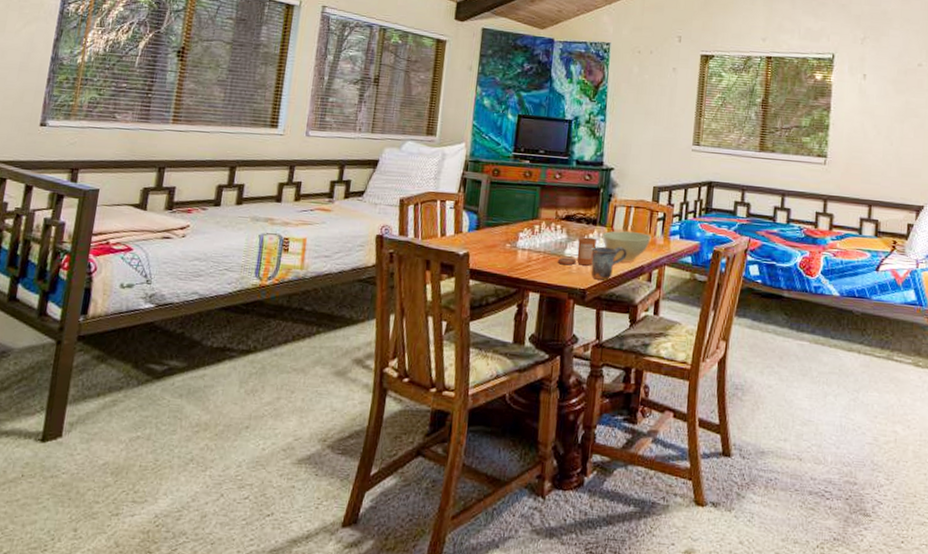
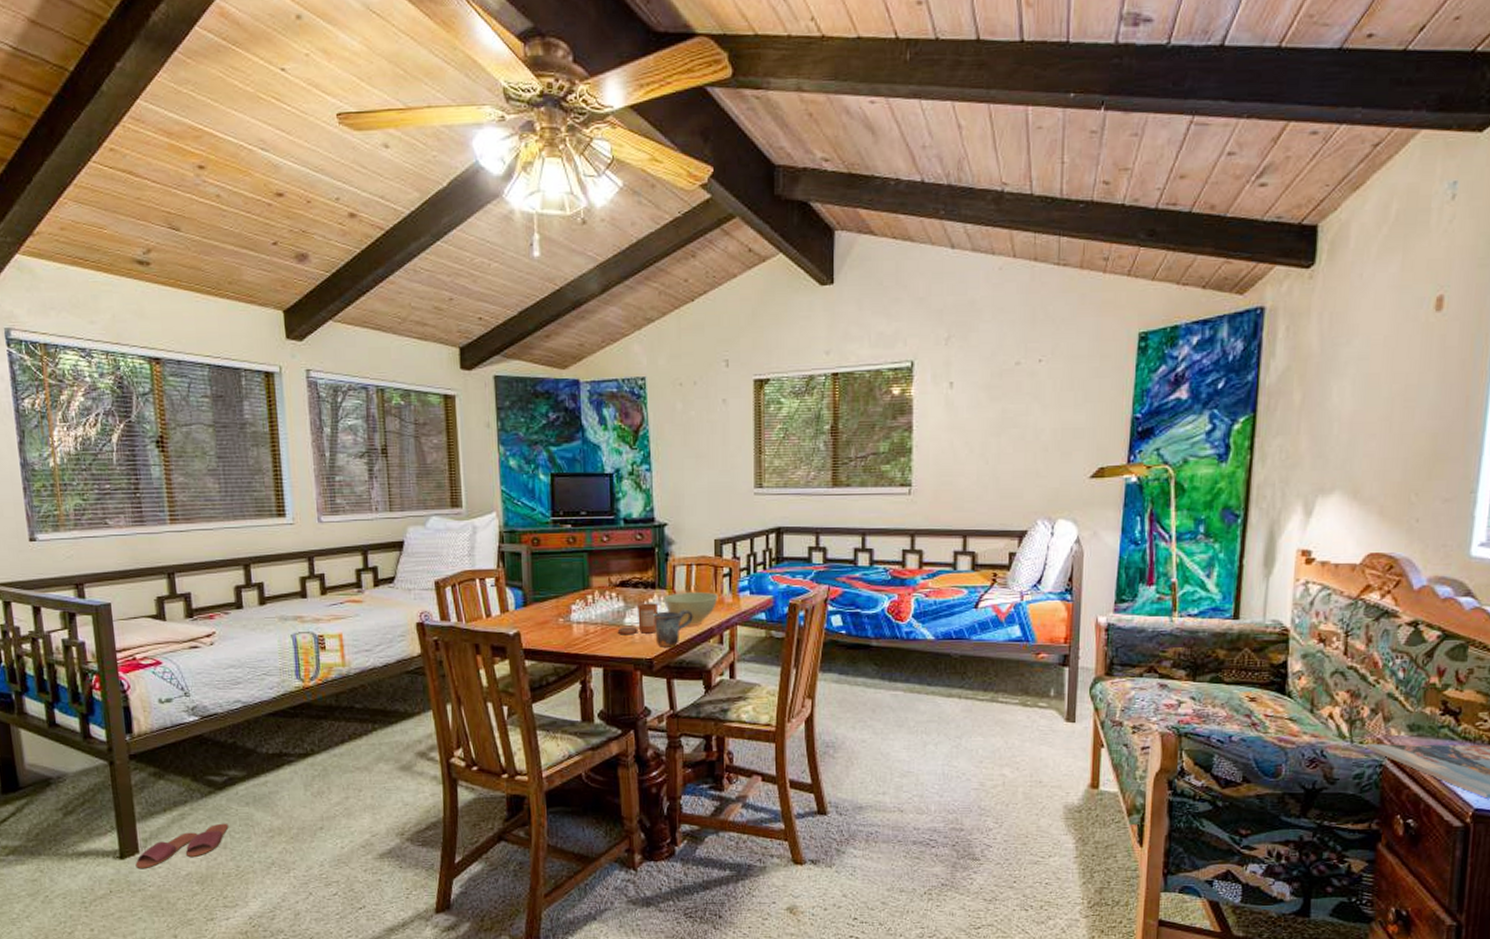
slippers: none [55,413,158,454] -> present [135,823,229,868]

